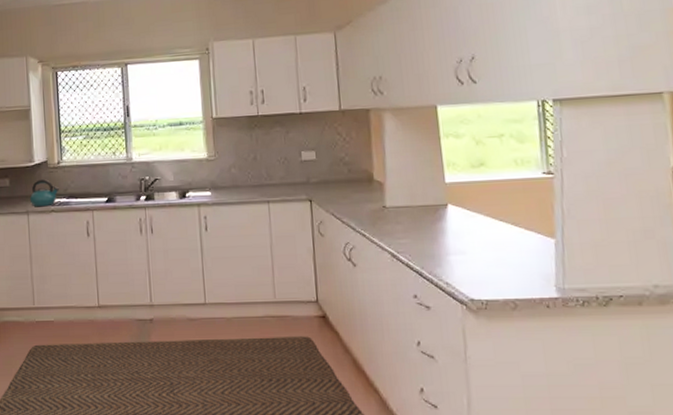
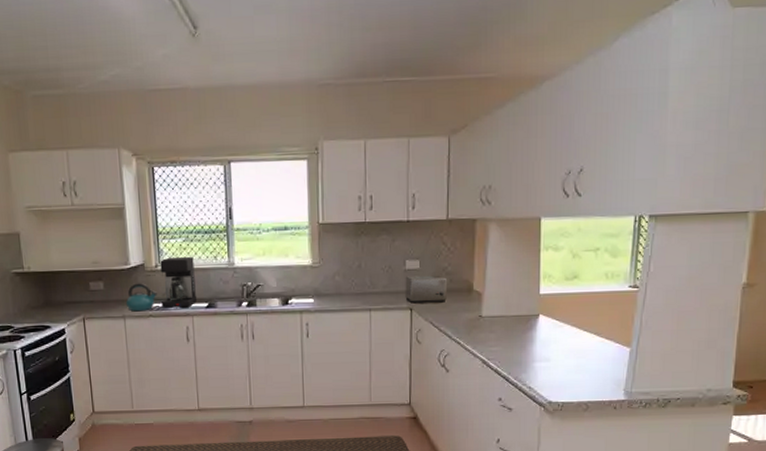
coffee maker: none [62,153,97,203] -> present [160,256,198,308]
toaster: none [302,165,347,195] -> present [405,275,447,304]

